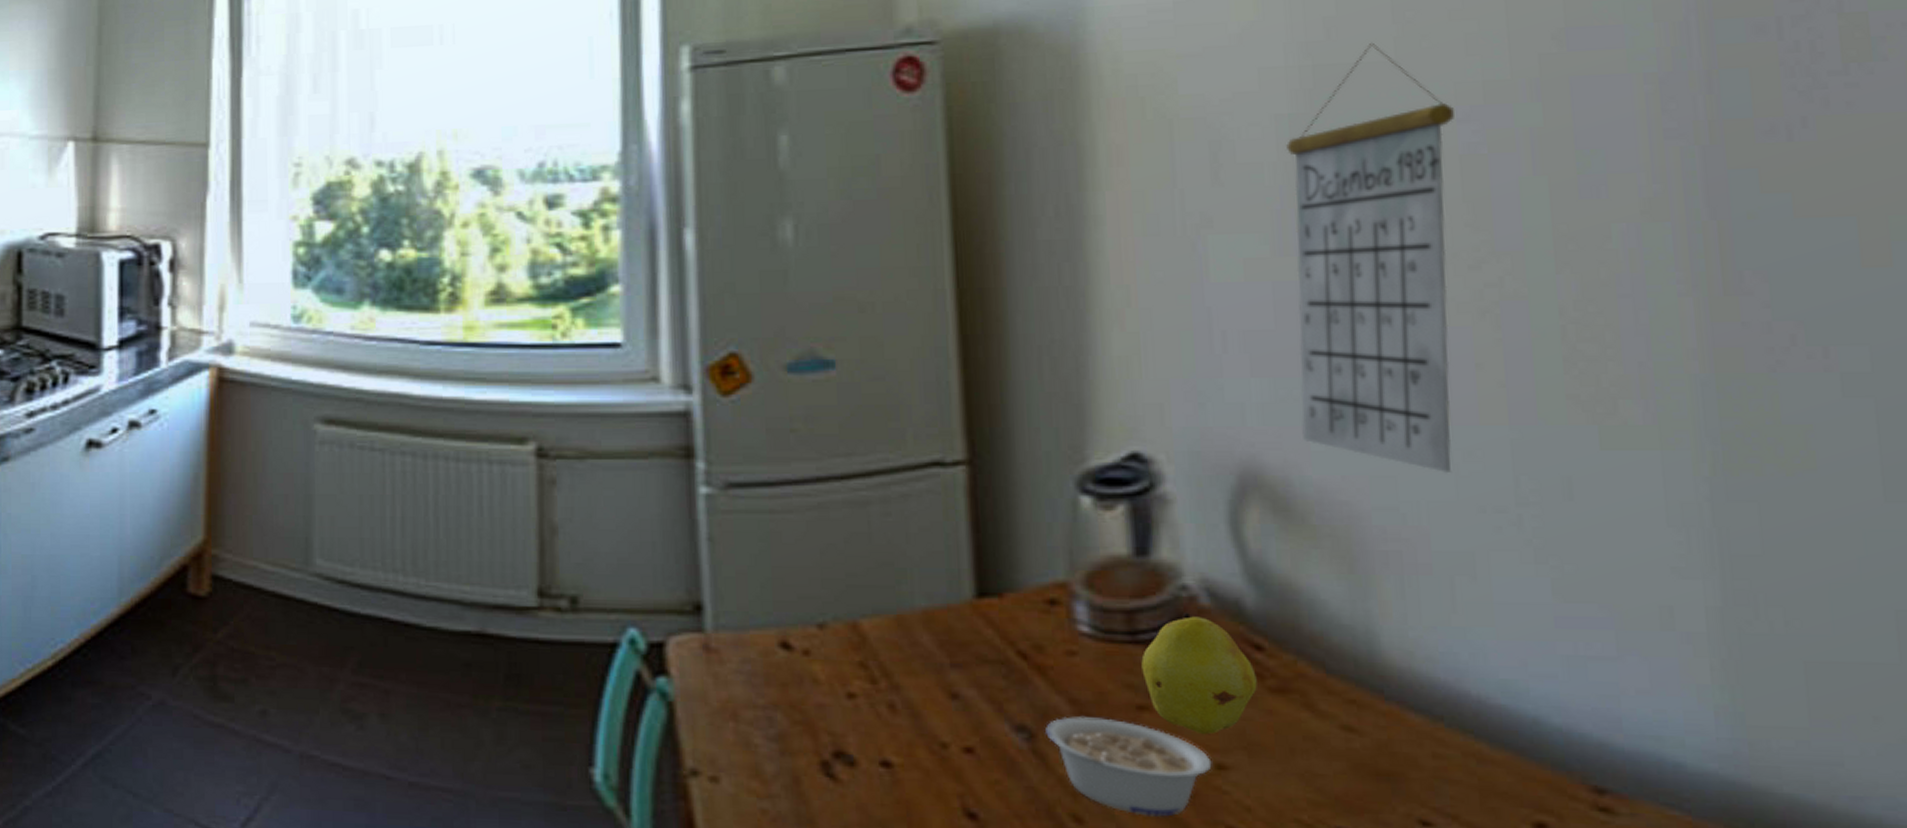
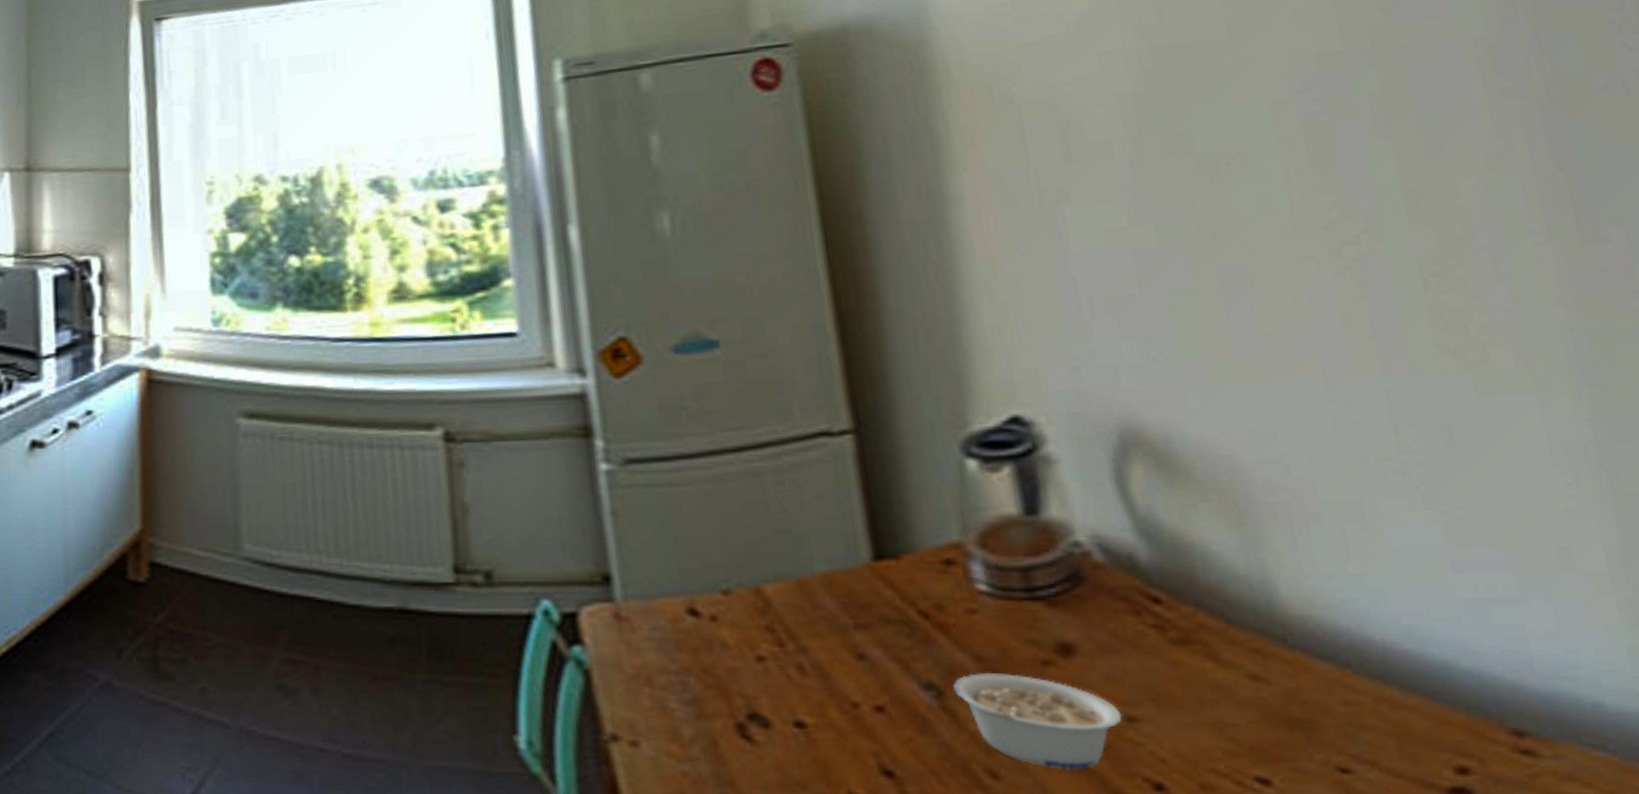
fruit: present [1141,612,1257,735] -> none [1041,567,1159,688]
calendar: present [1286,42,1454,474] -> none [1132,23,1331,425]

